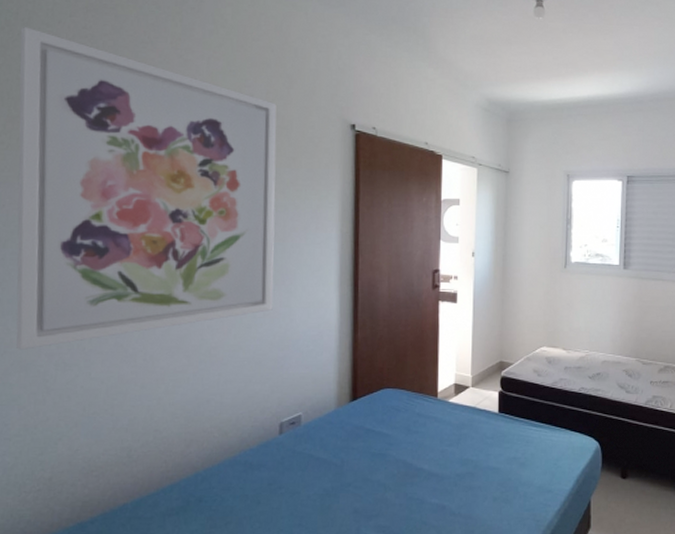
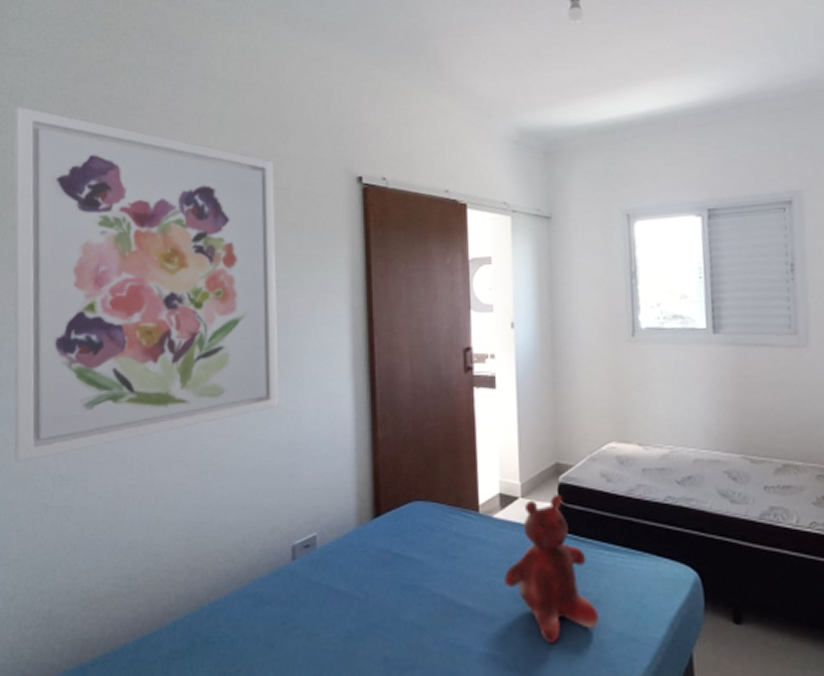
teddy bear: none [453,385,524,495] -> present [503,494,598,643]

